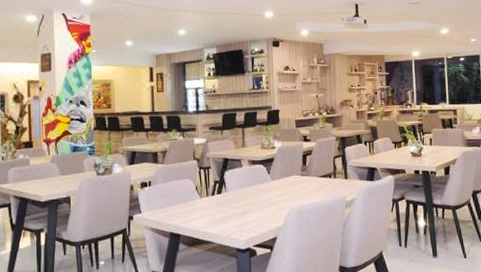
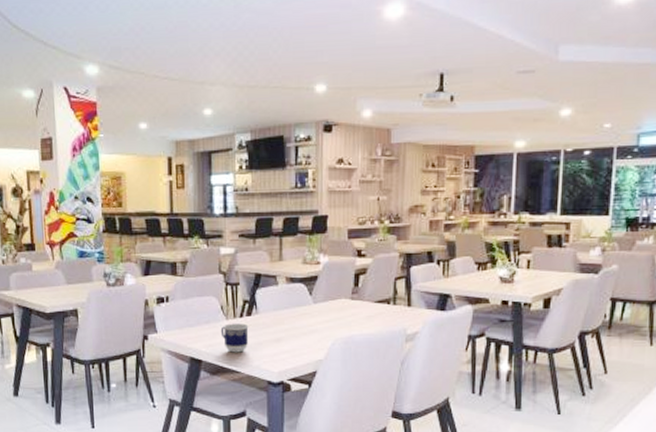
cup: none [196,200,220,226] -> present [220,323,249,353]

